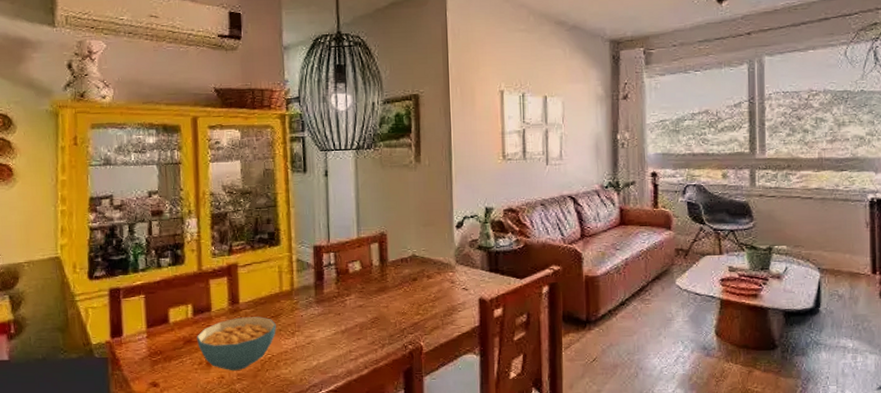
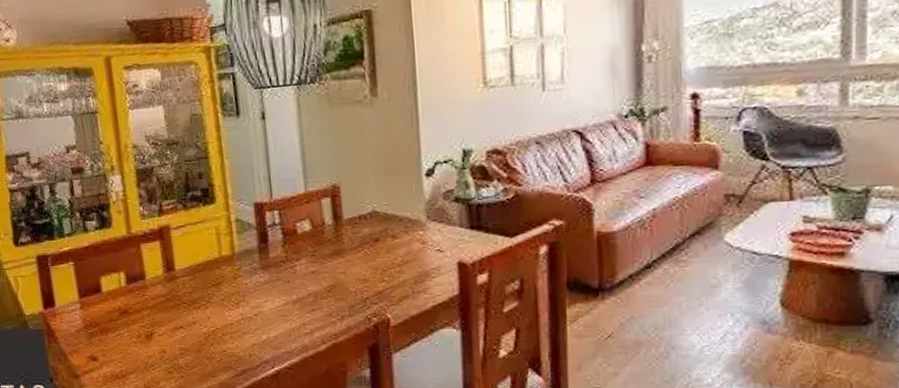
cereal bowl: present [197,317,276,371] -> none [132,285,219,345]

